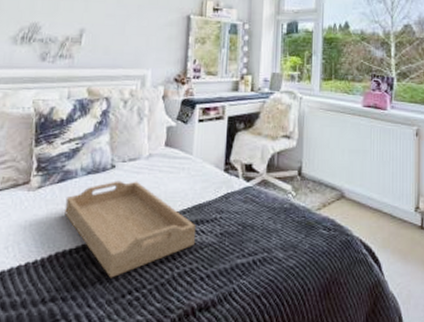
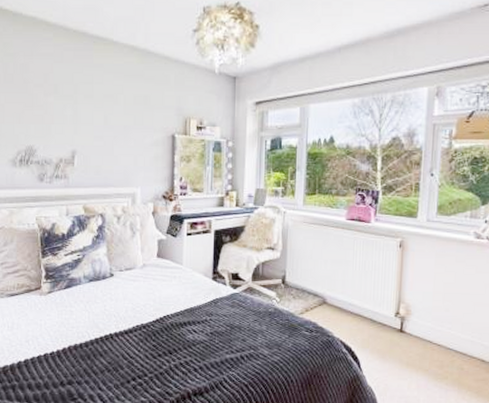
serving tray: present [64,181,197,278] -> none [73,287,189,367]

